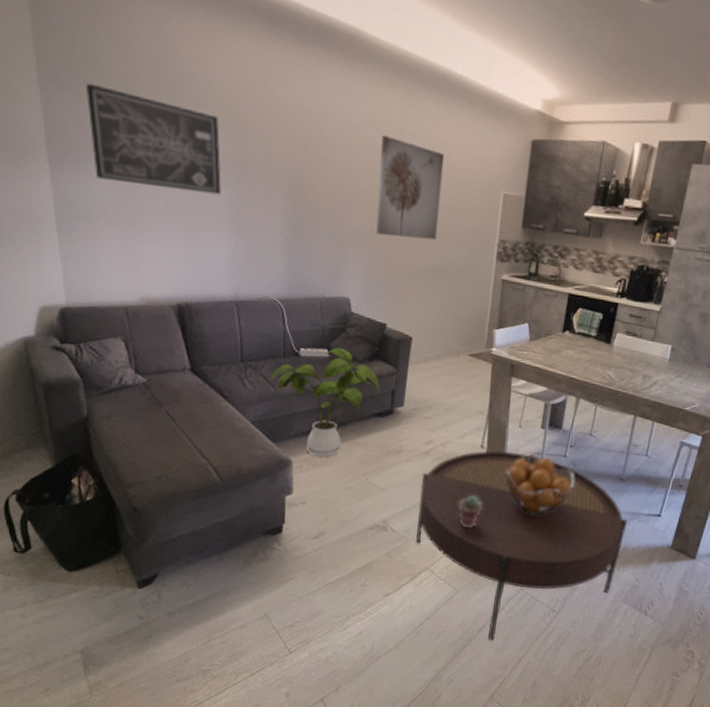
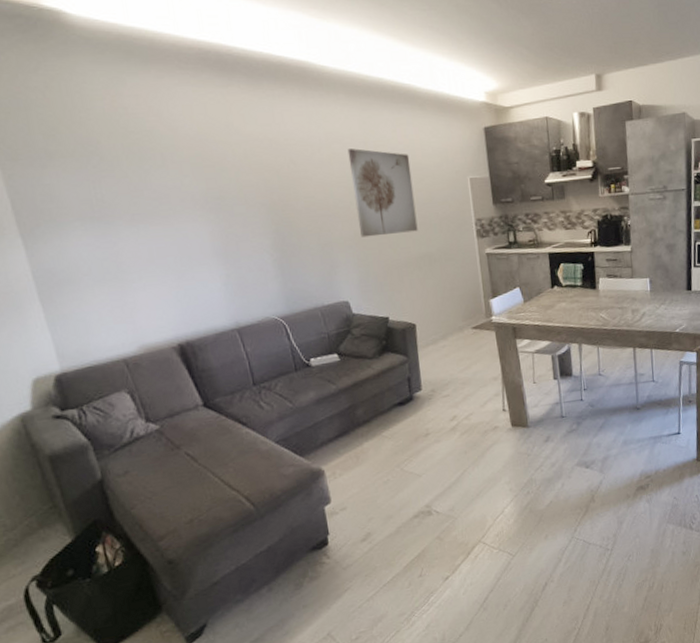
wall art: present [85,83,221,195] -> none [47,154,203,243]
house plant: present [268,347,381,458] -> none [284,349,398,460]
coffee table: present [416,450,627,641] -> none [455,406,654,596]
potted succulent: present [457,495,483,529] -> none [494,458,518,492]
fruit basket: present [505,455,575,515] -> none [530,405,596,463]

